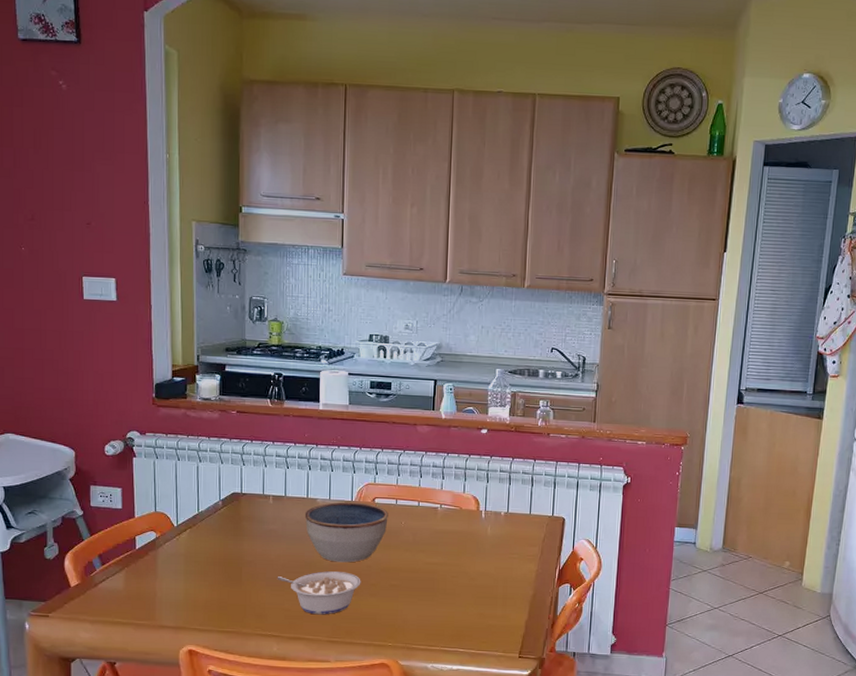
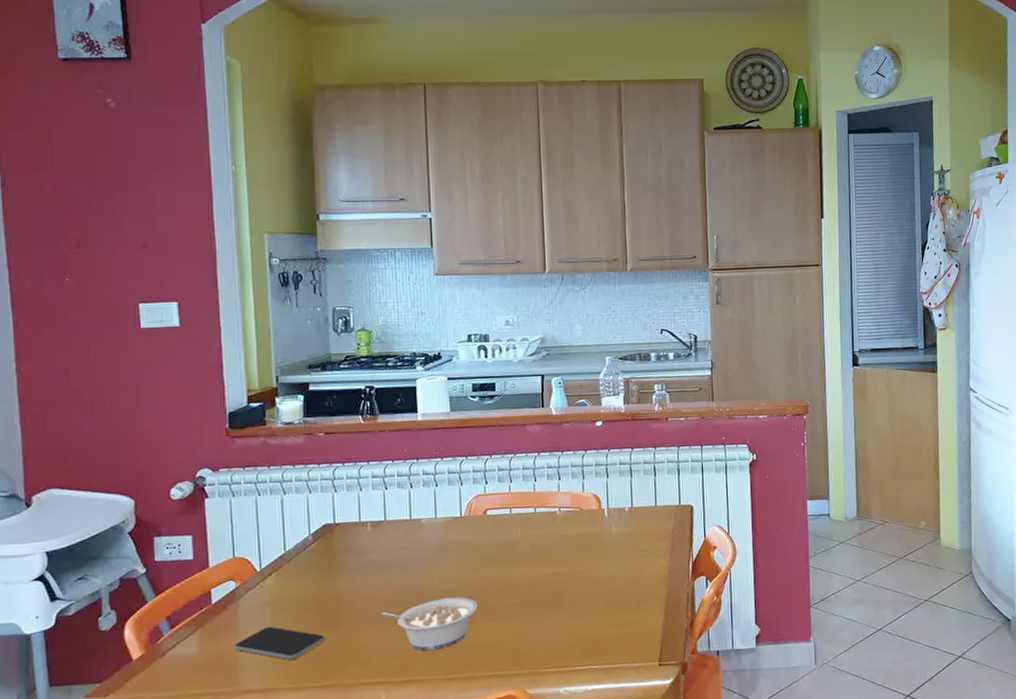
smartphone: none [153,574,229,605] -> present [234,626,325,660]
bowl: present [304,502,388,563] -> none [408,517,503,588]

